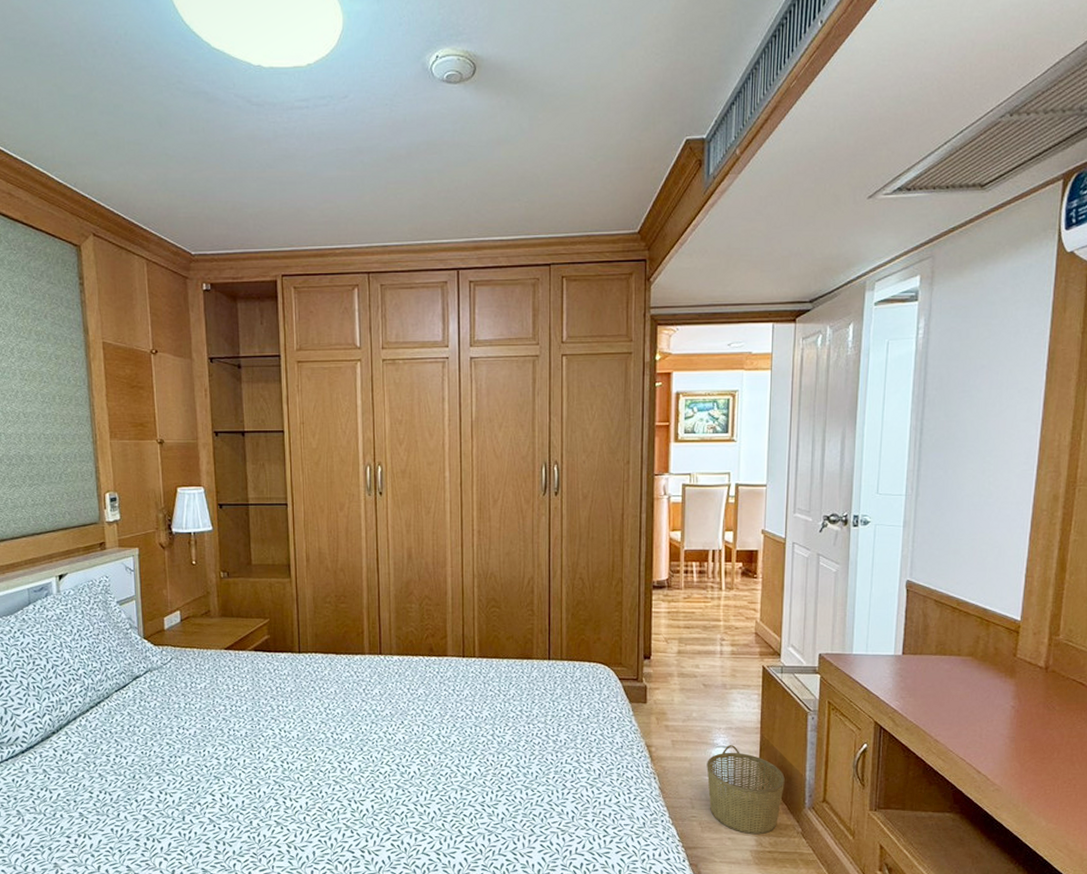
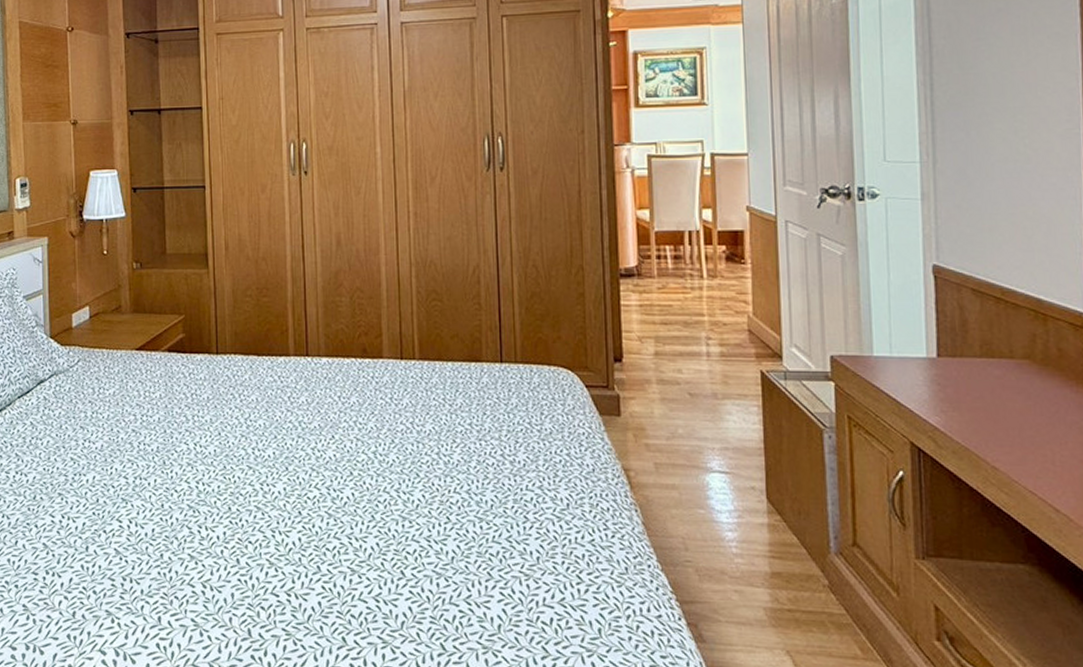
basket: present [706,745,786,835] -> none [700,470,802,587]

